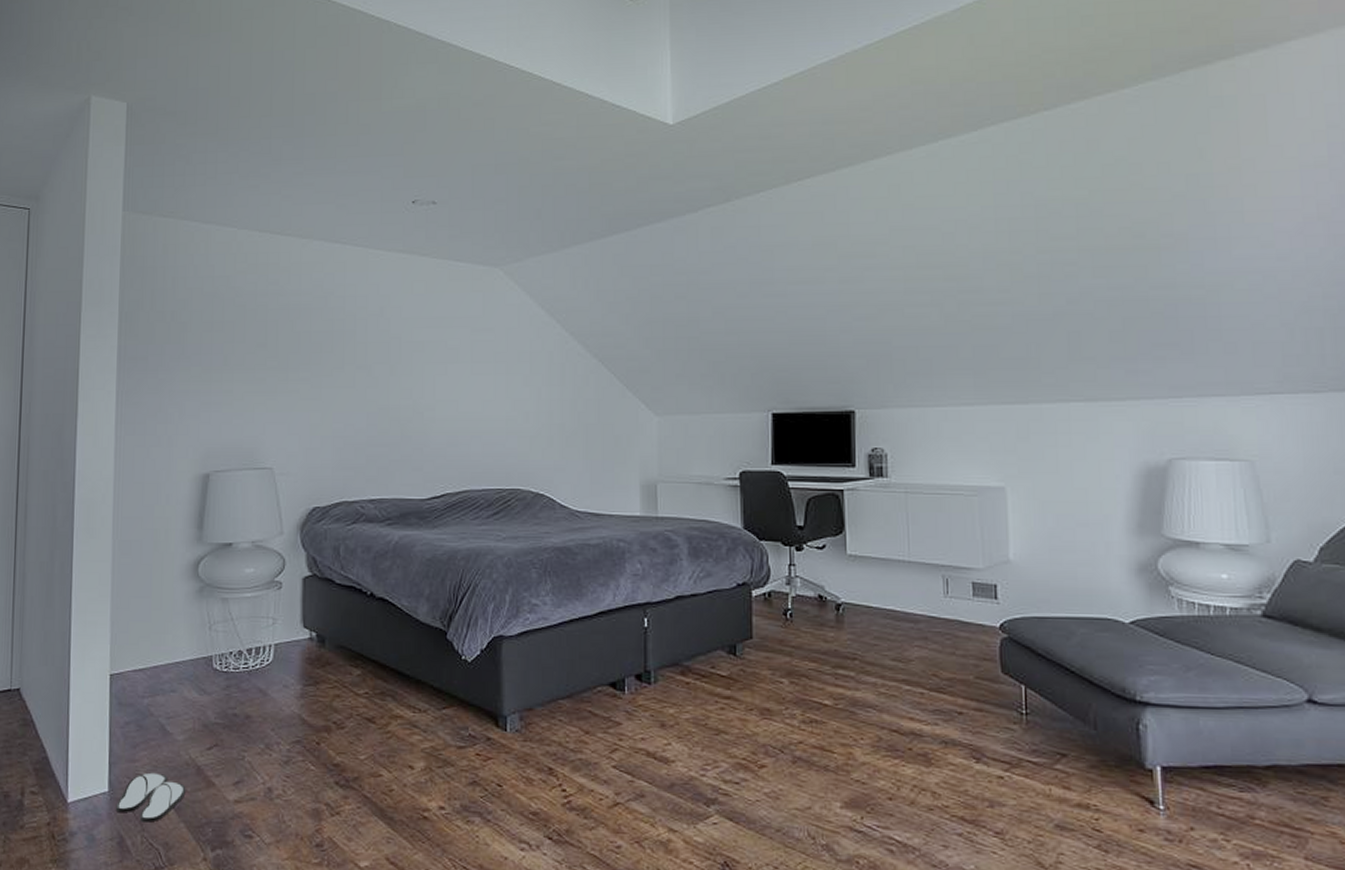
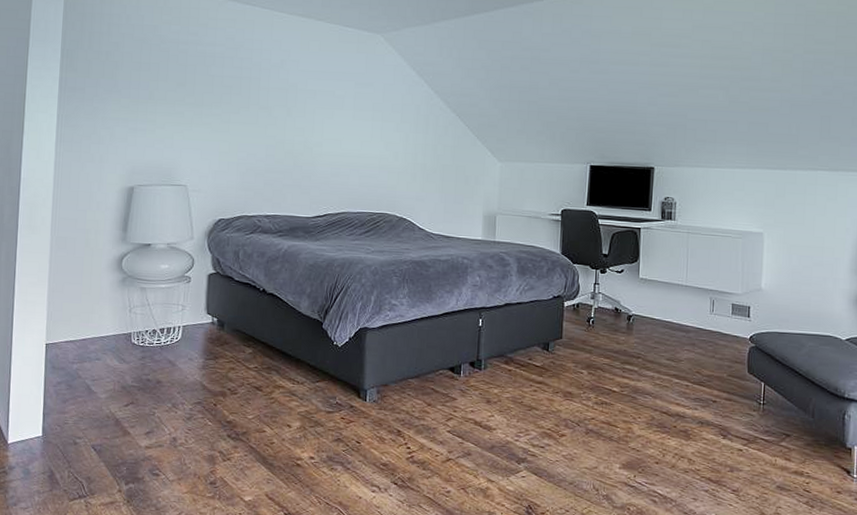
slippers: present [115,772,186,823] -> none [47,422,106,461]

